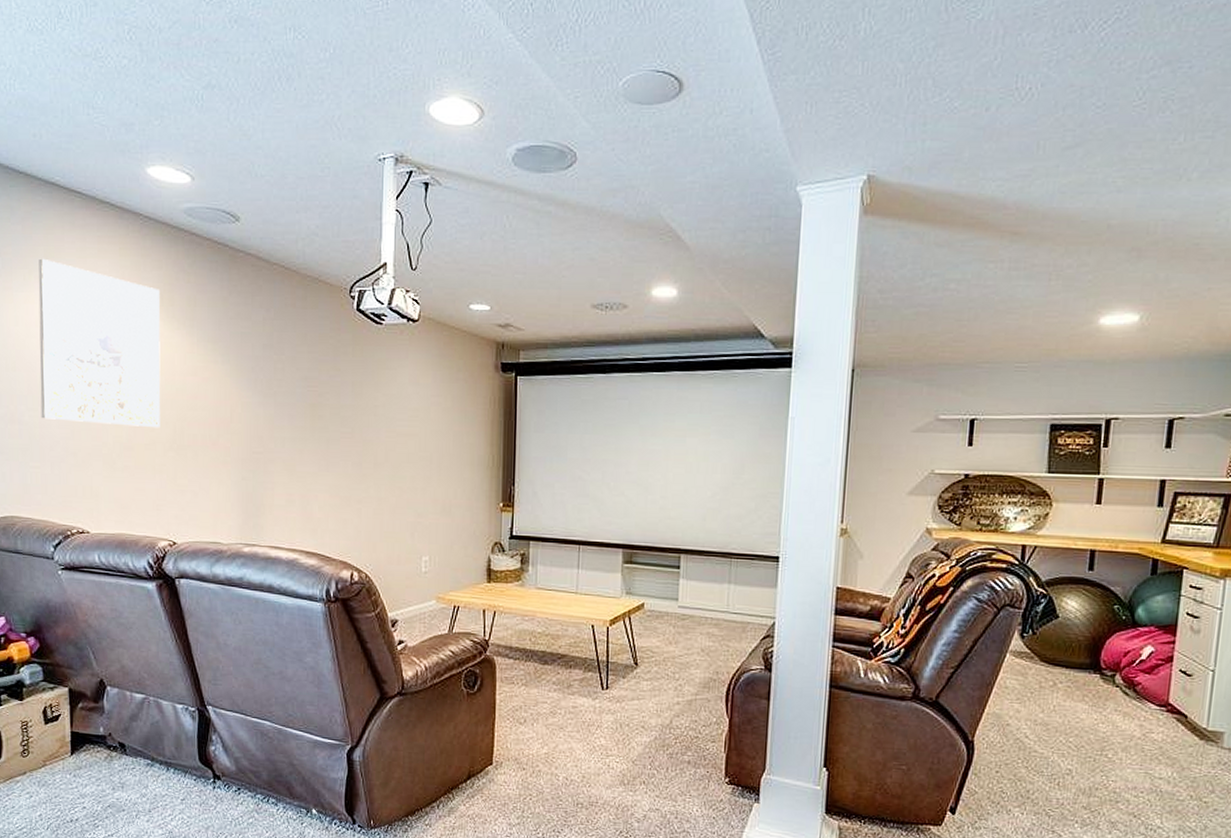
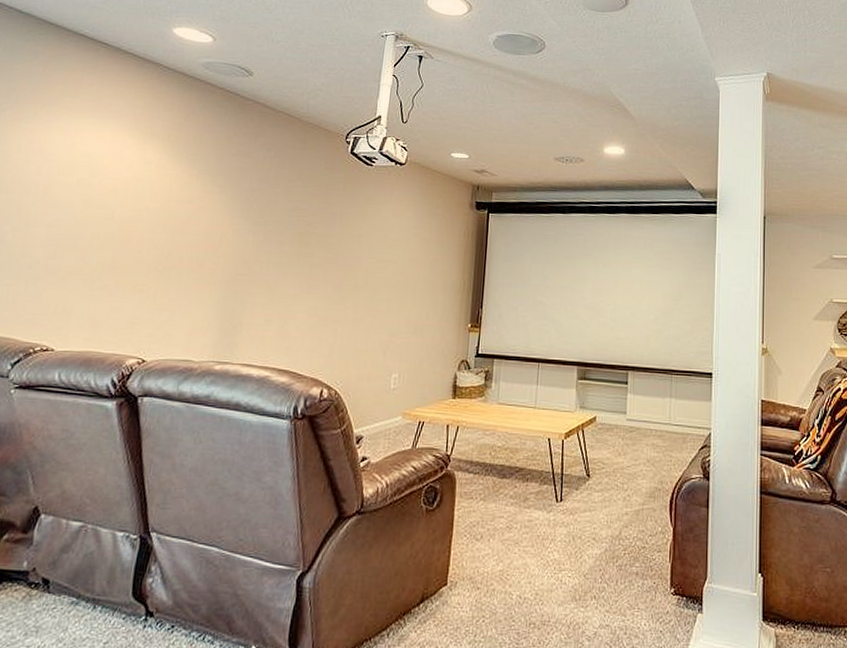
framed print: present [38,258,161,428] -> none [25,95,169,250]

